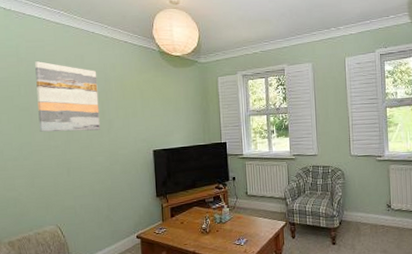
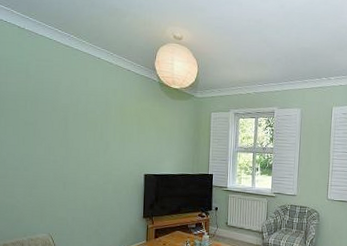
wall art: present [35,61,100,132] -> none [41,80,99,150]

